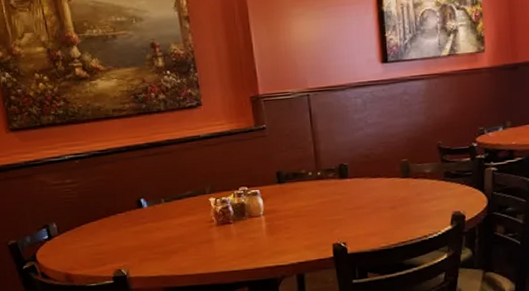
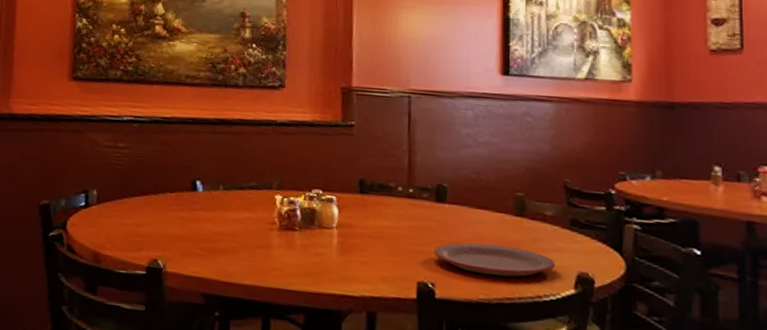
plate: none [343,202,436,228] -> present [434,242,556,277]

